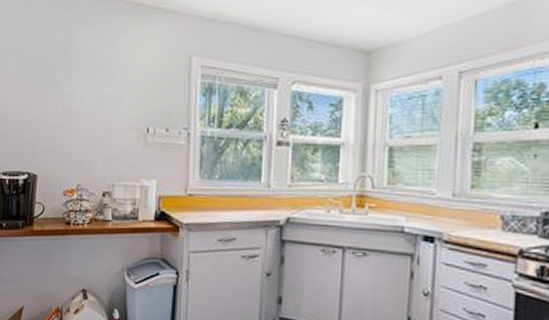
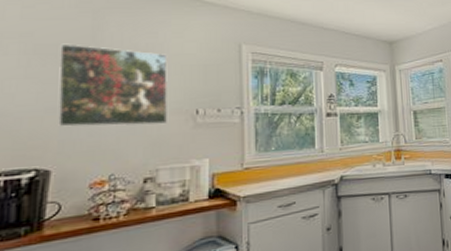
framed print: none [41,57,124,141] -> present [57,43,169,128]

